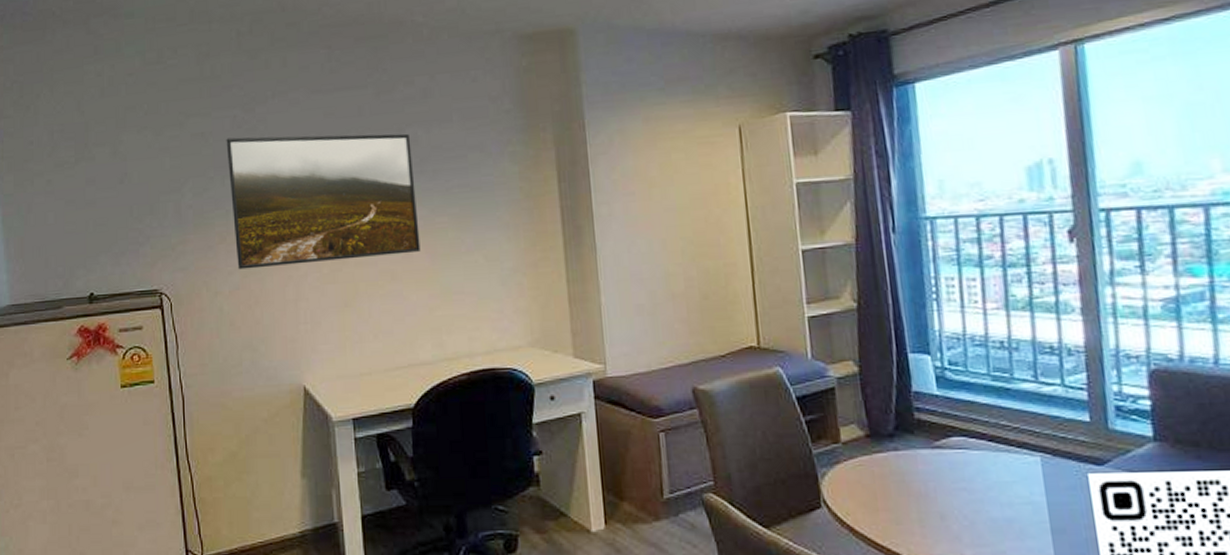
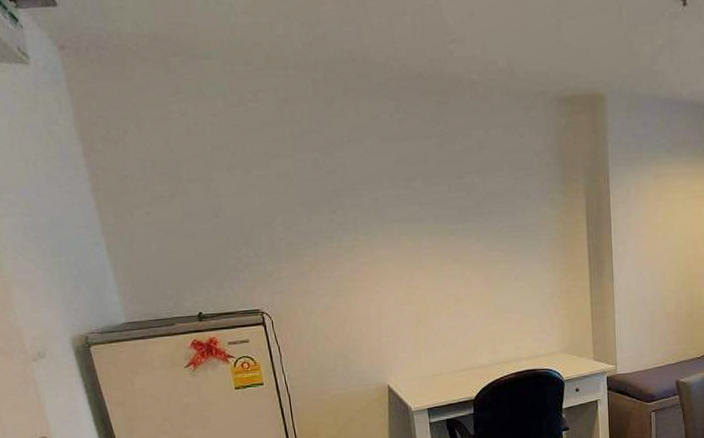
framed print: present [226,133,421,270] -> none [309,178,478,293]

